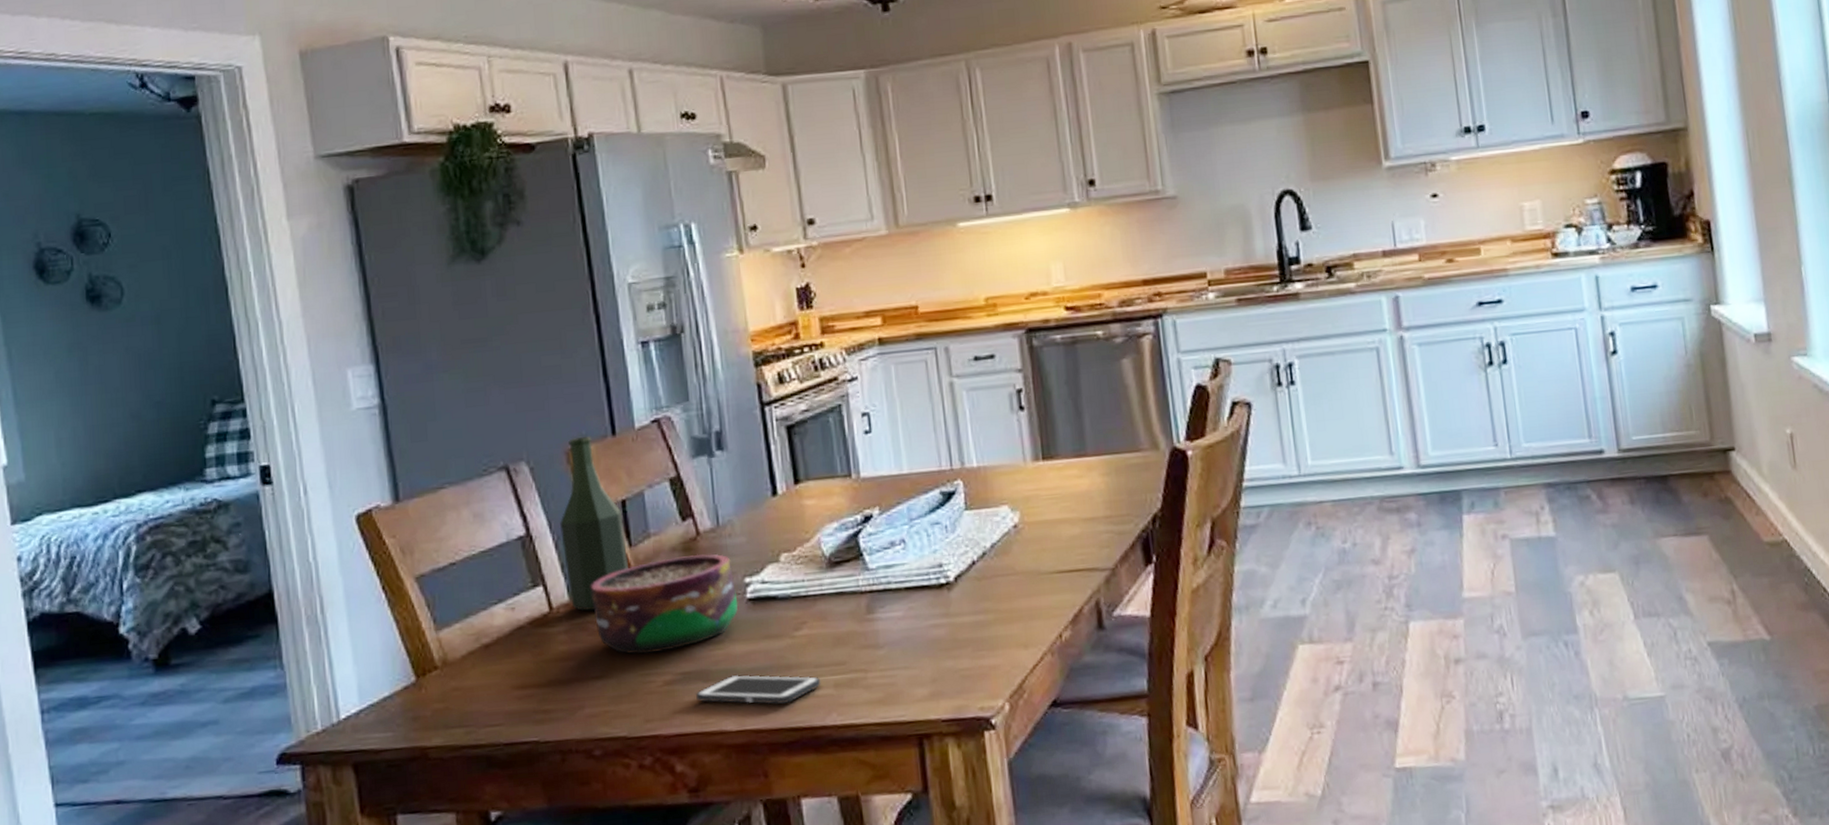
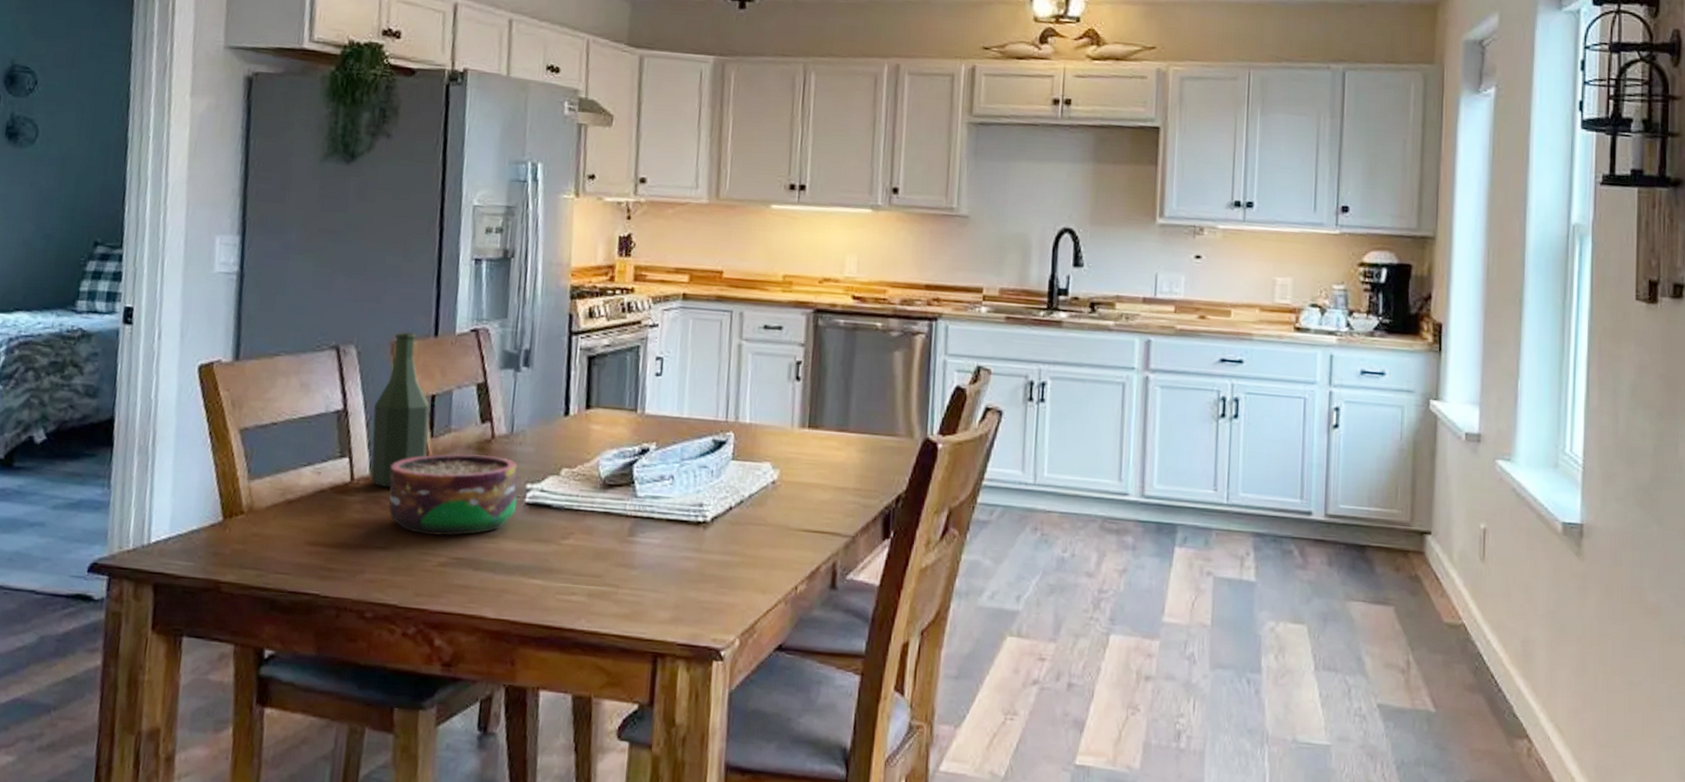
cell phone: present [695,674,821,705] -> none [464,568,577,602]

